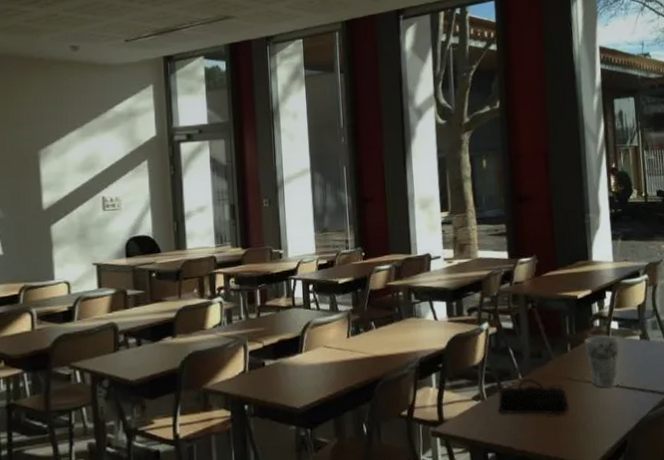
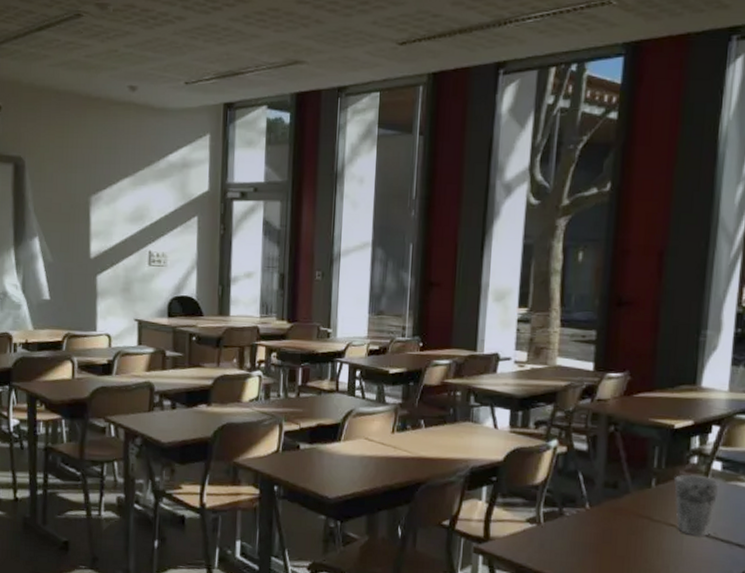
pencil case: present [497,377,569,416] -> none [555,508,643,557]

